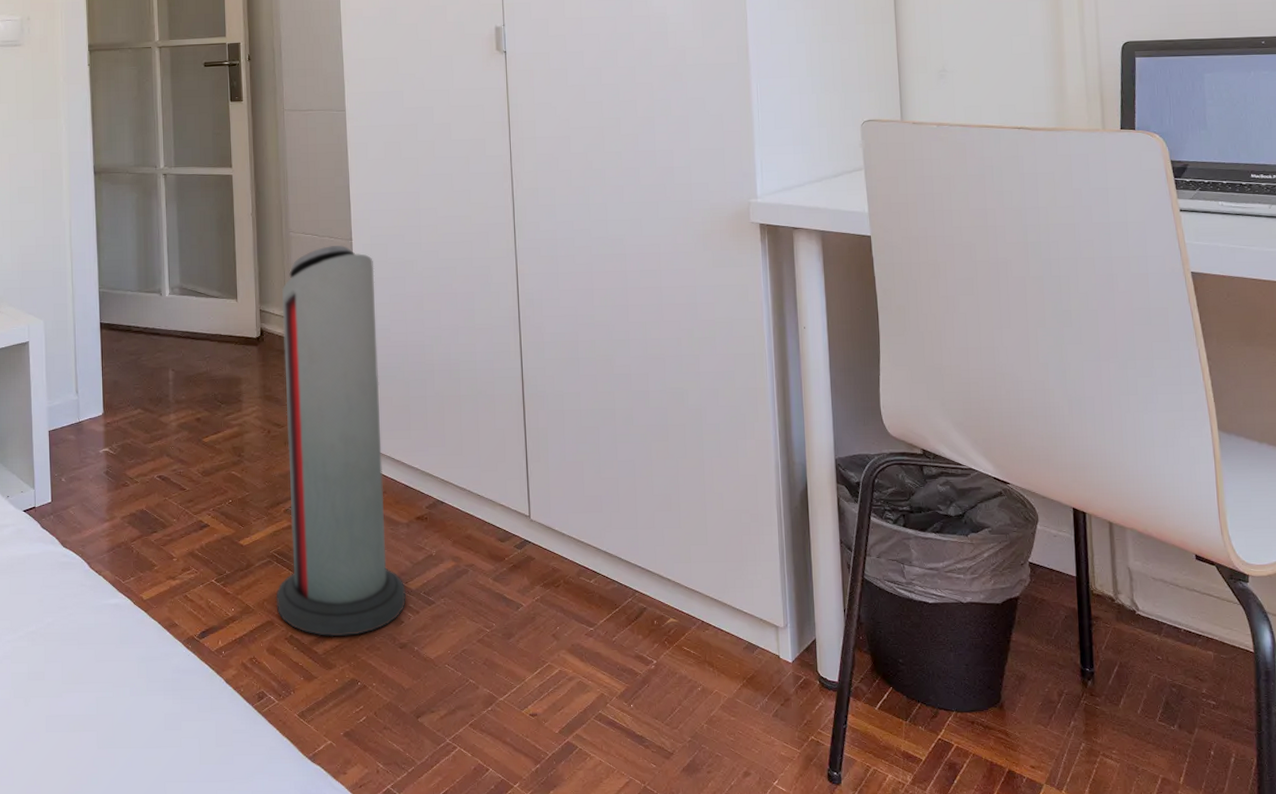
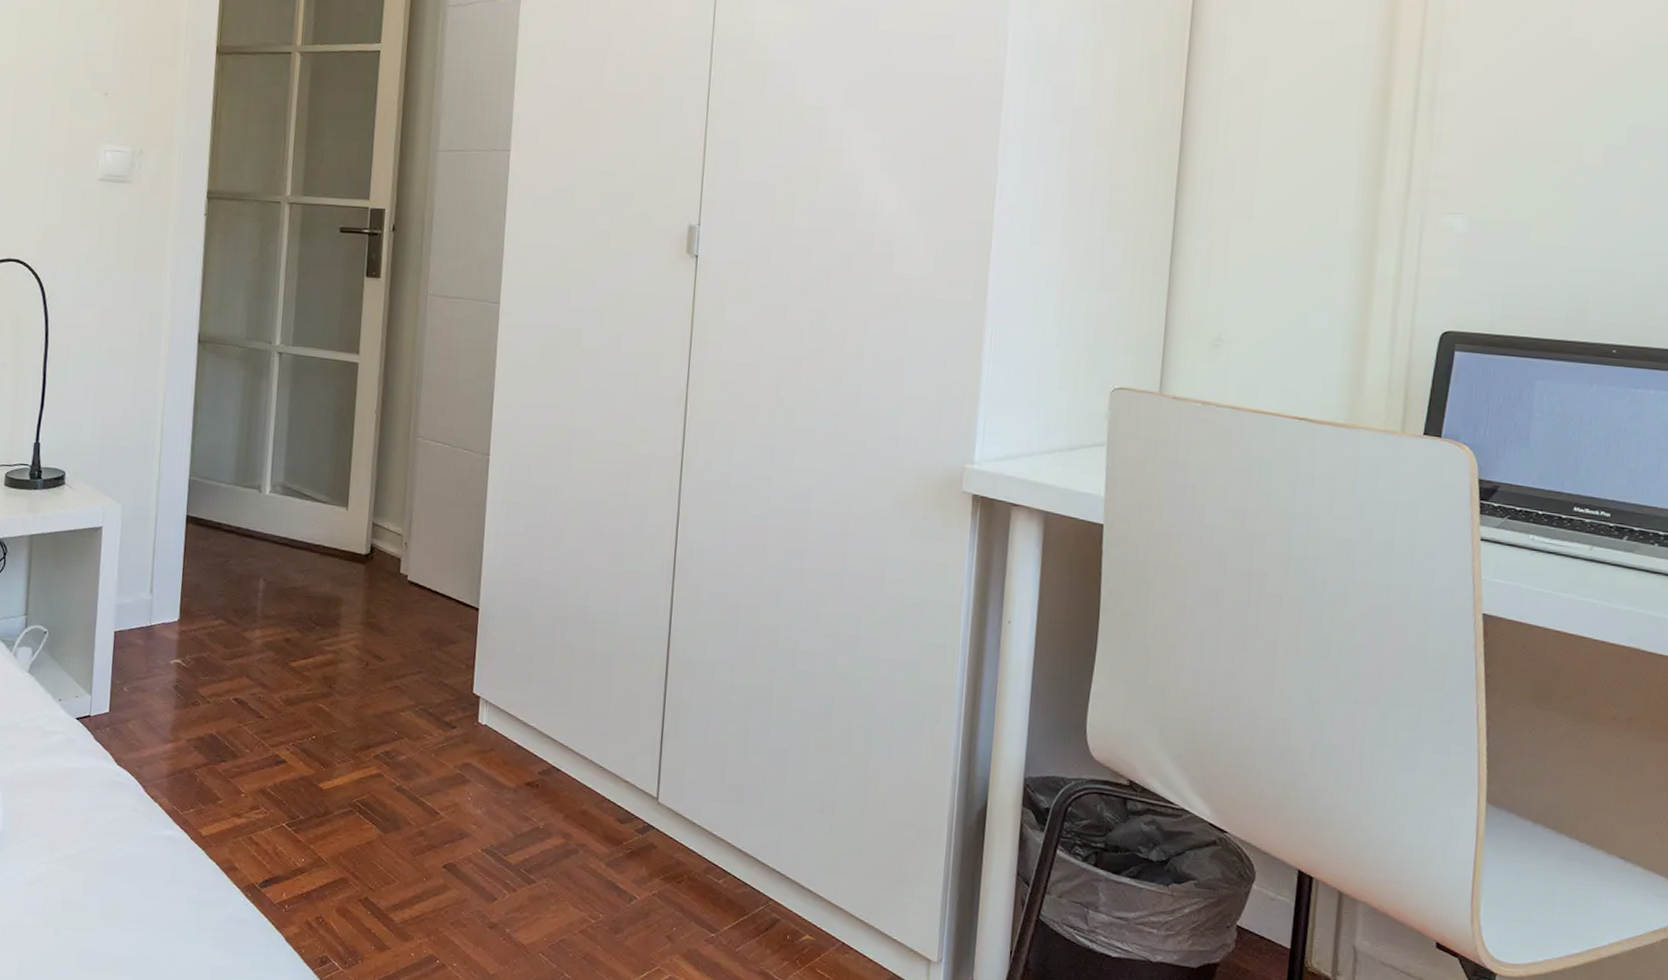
air purifier: present [276,245,406,637] -> none [353,458,512,907]

